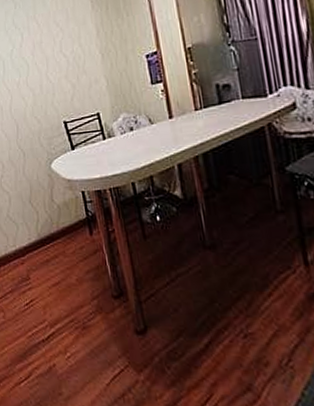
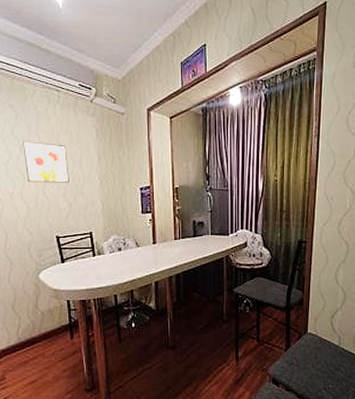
wall art: none [23,24,70,70] -> present [23,141,69,183]

